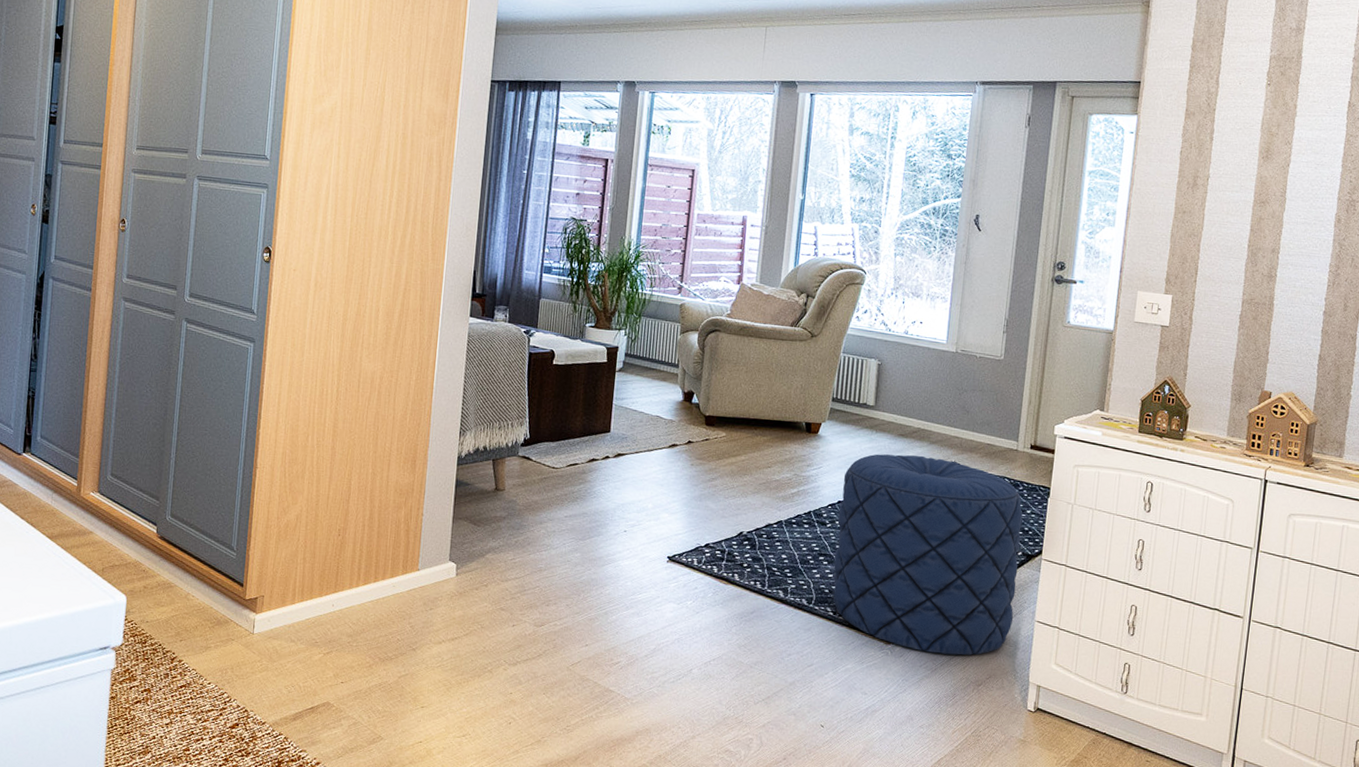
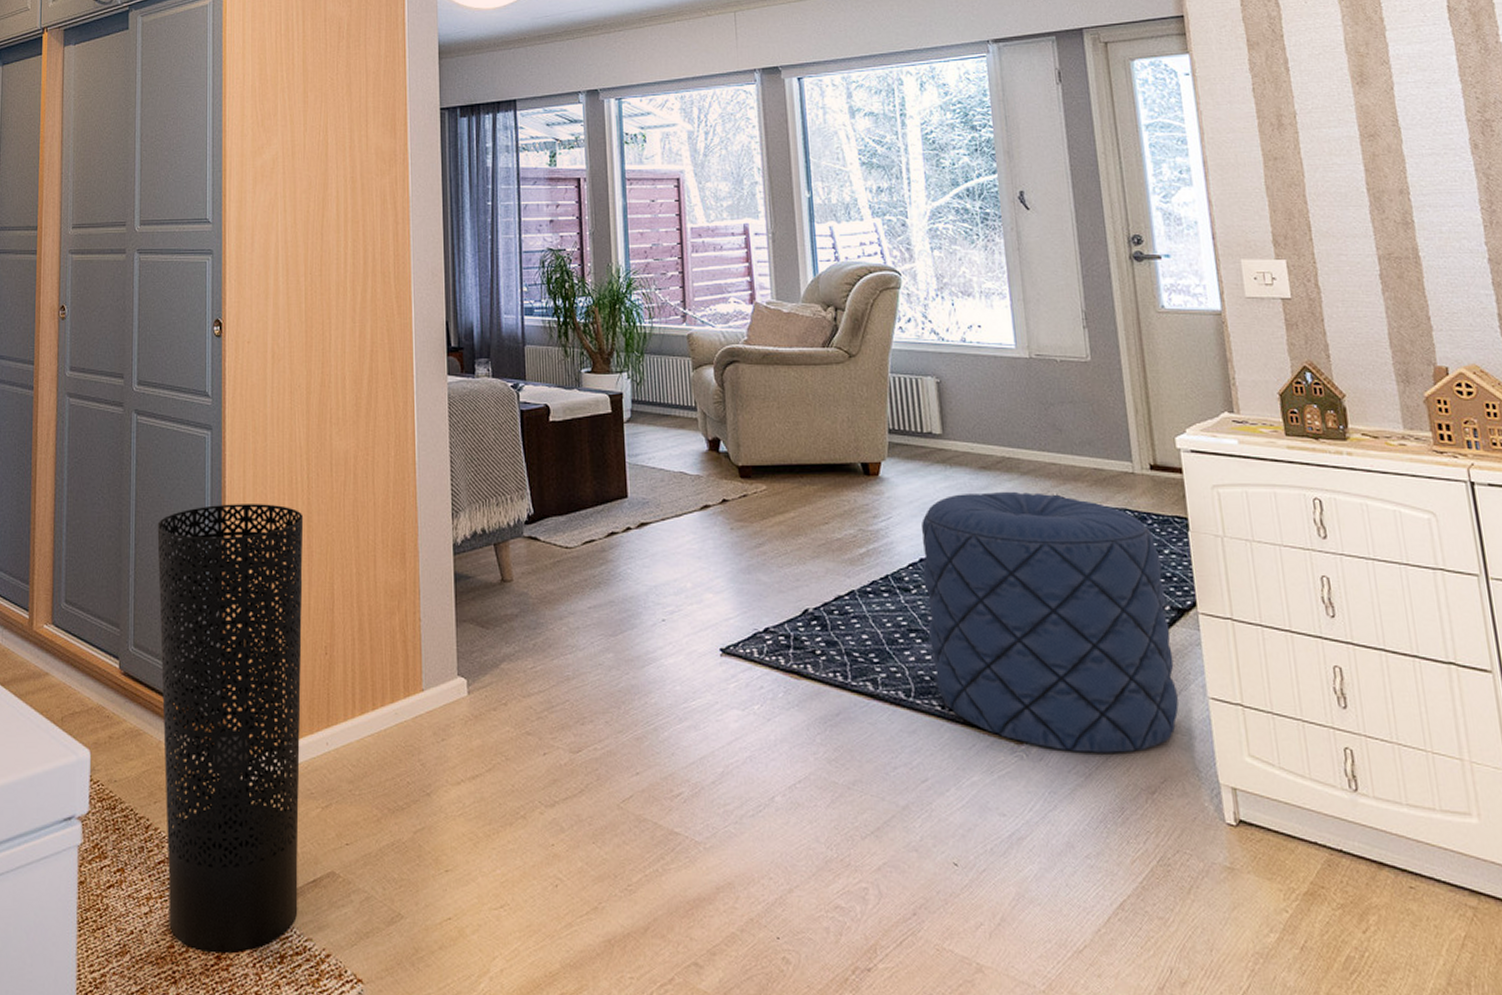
umbrella stand: none [186,406,330,757] -> present [157,504,304,954]

